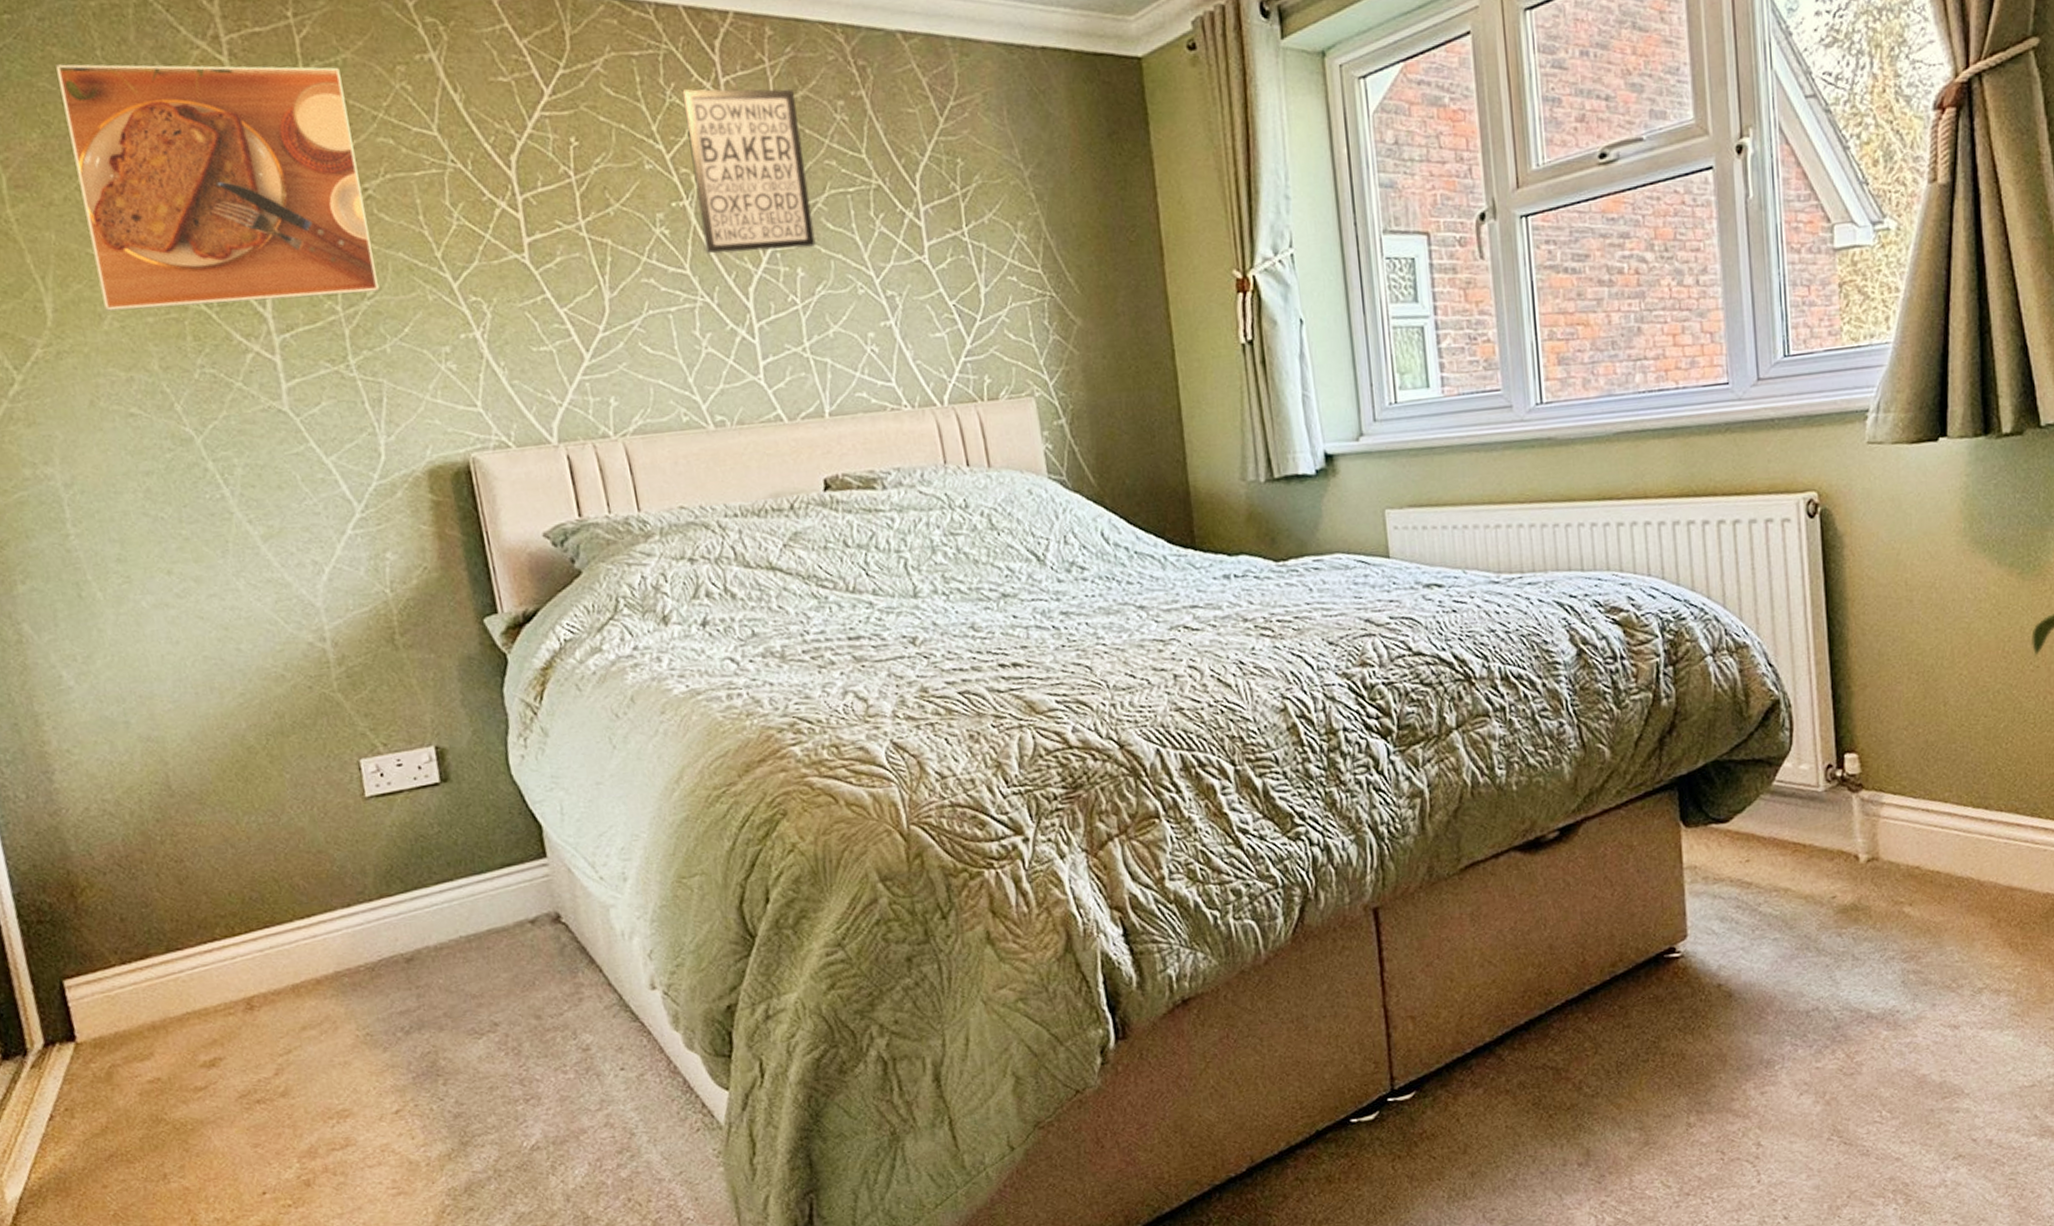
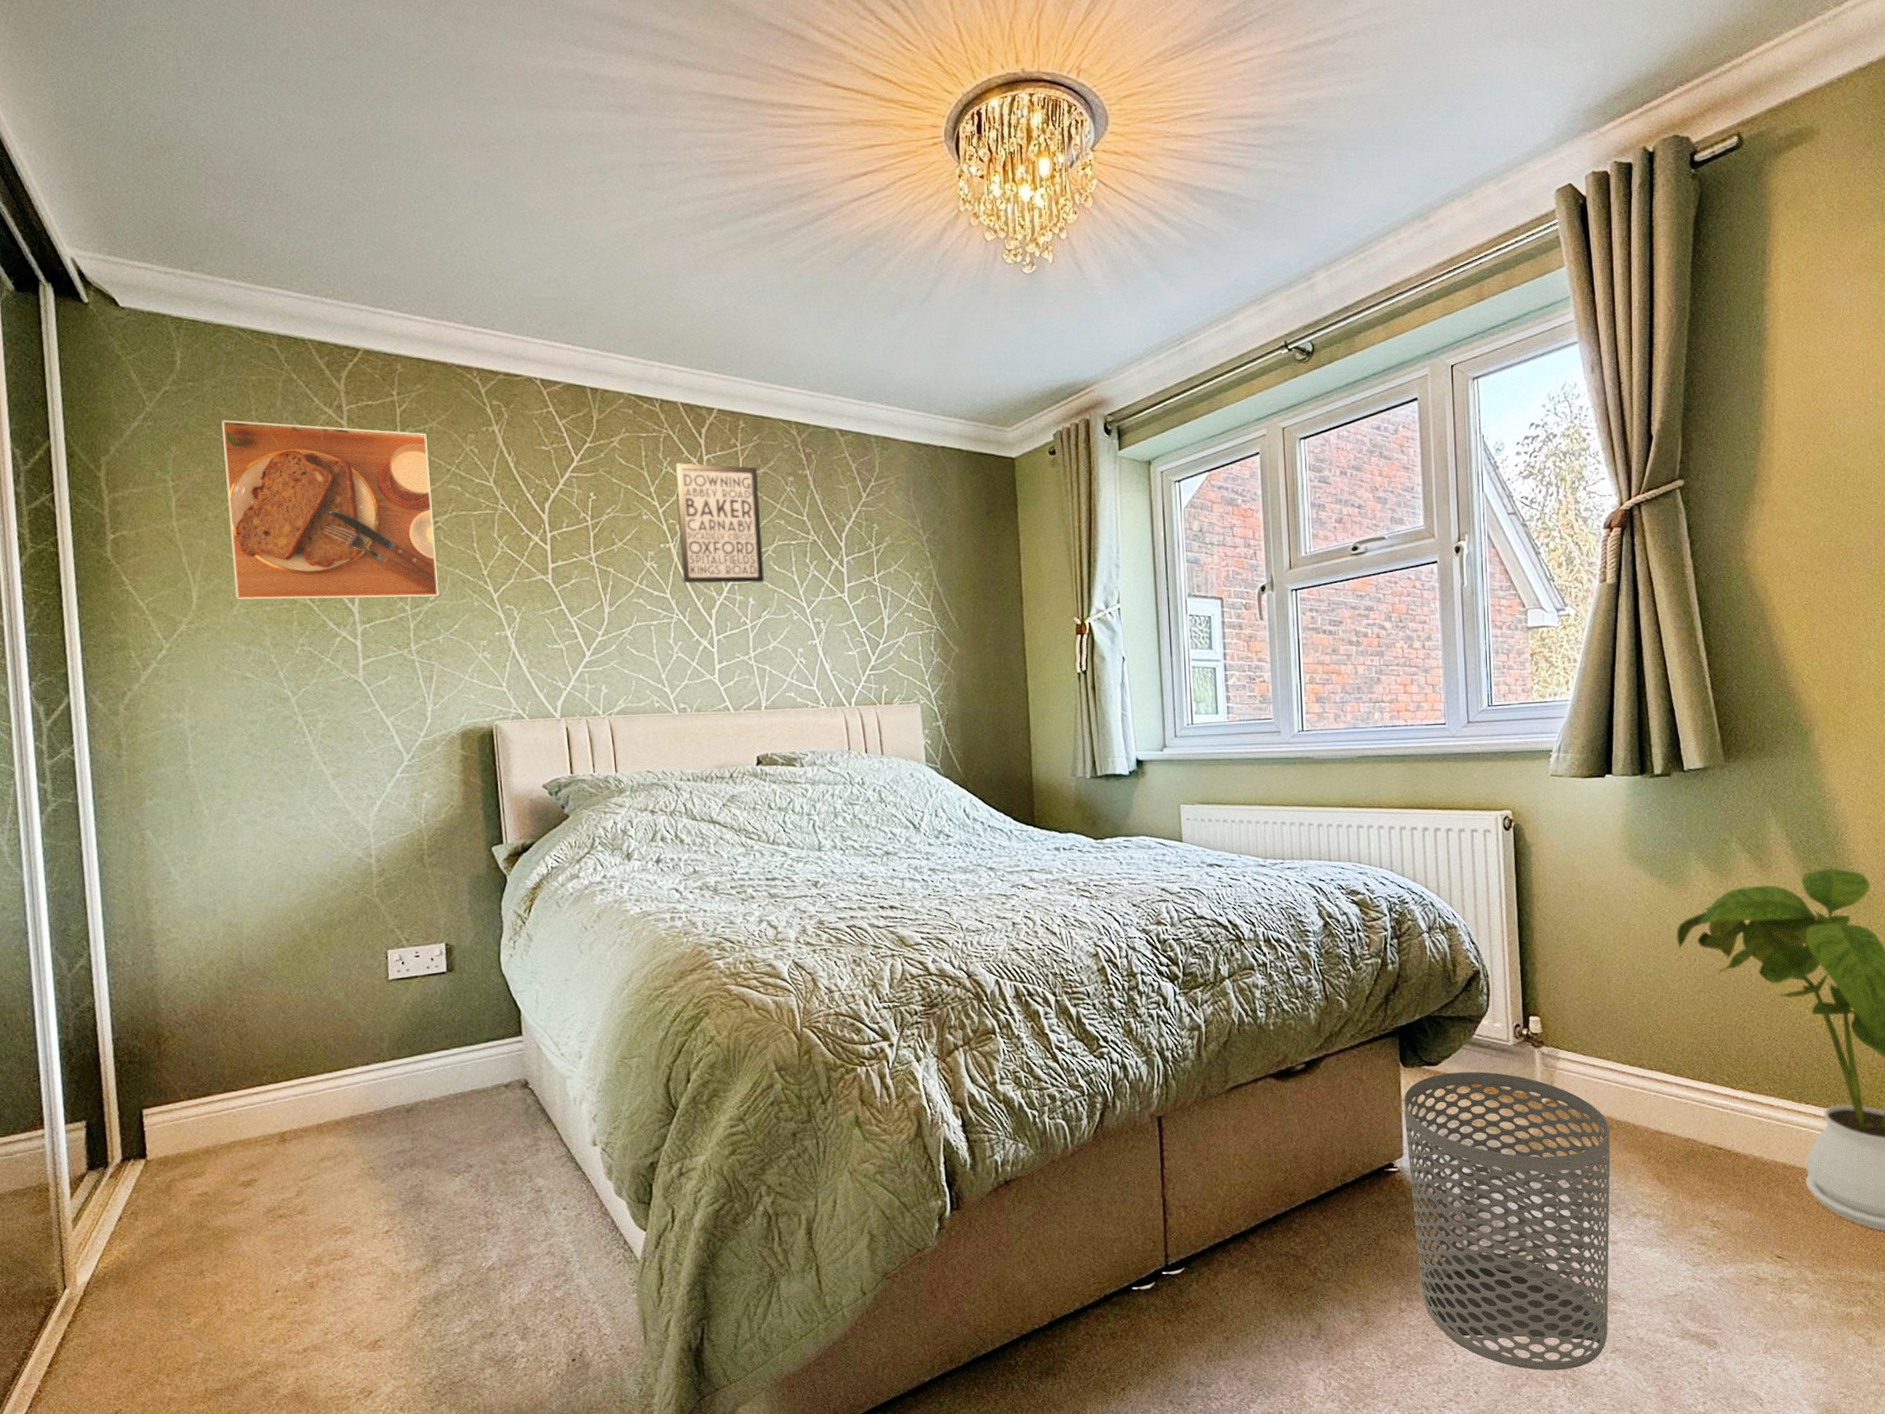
waste bin: none [1686,826,1950,1187] -> present [1404,1071,1611,1371]

